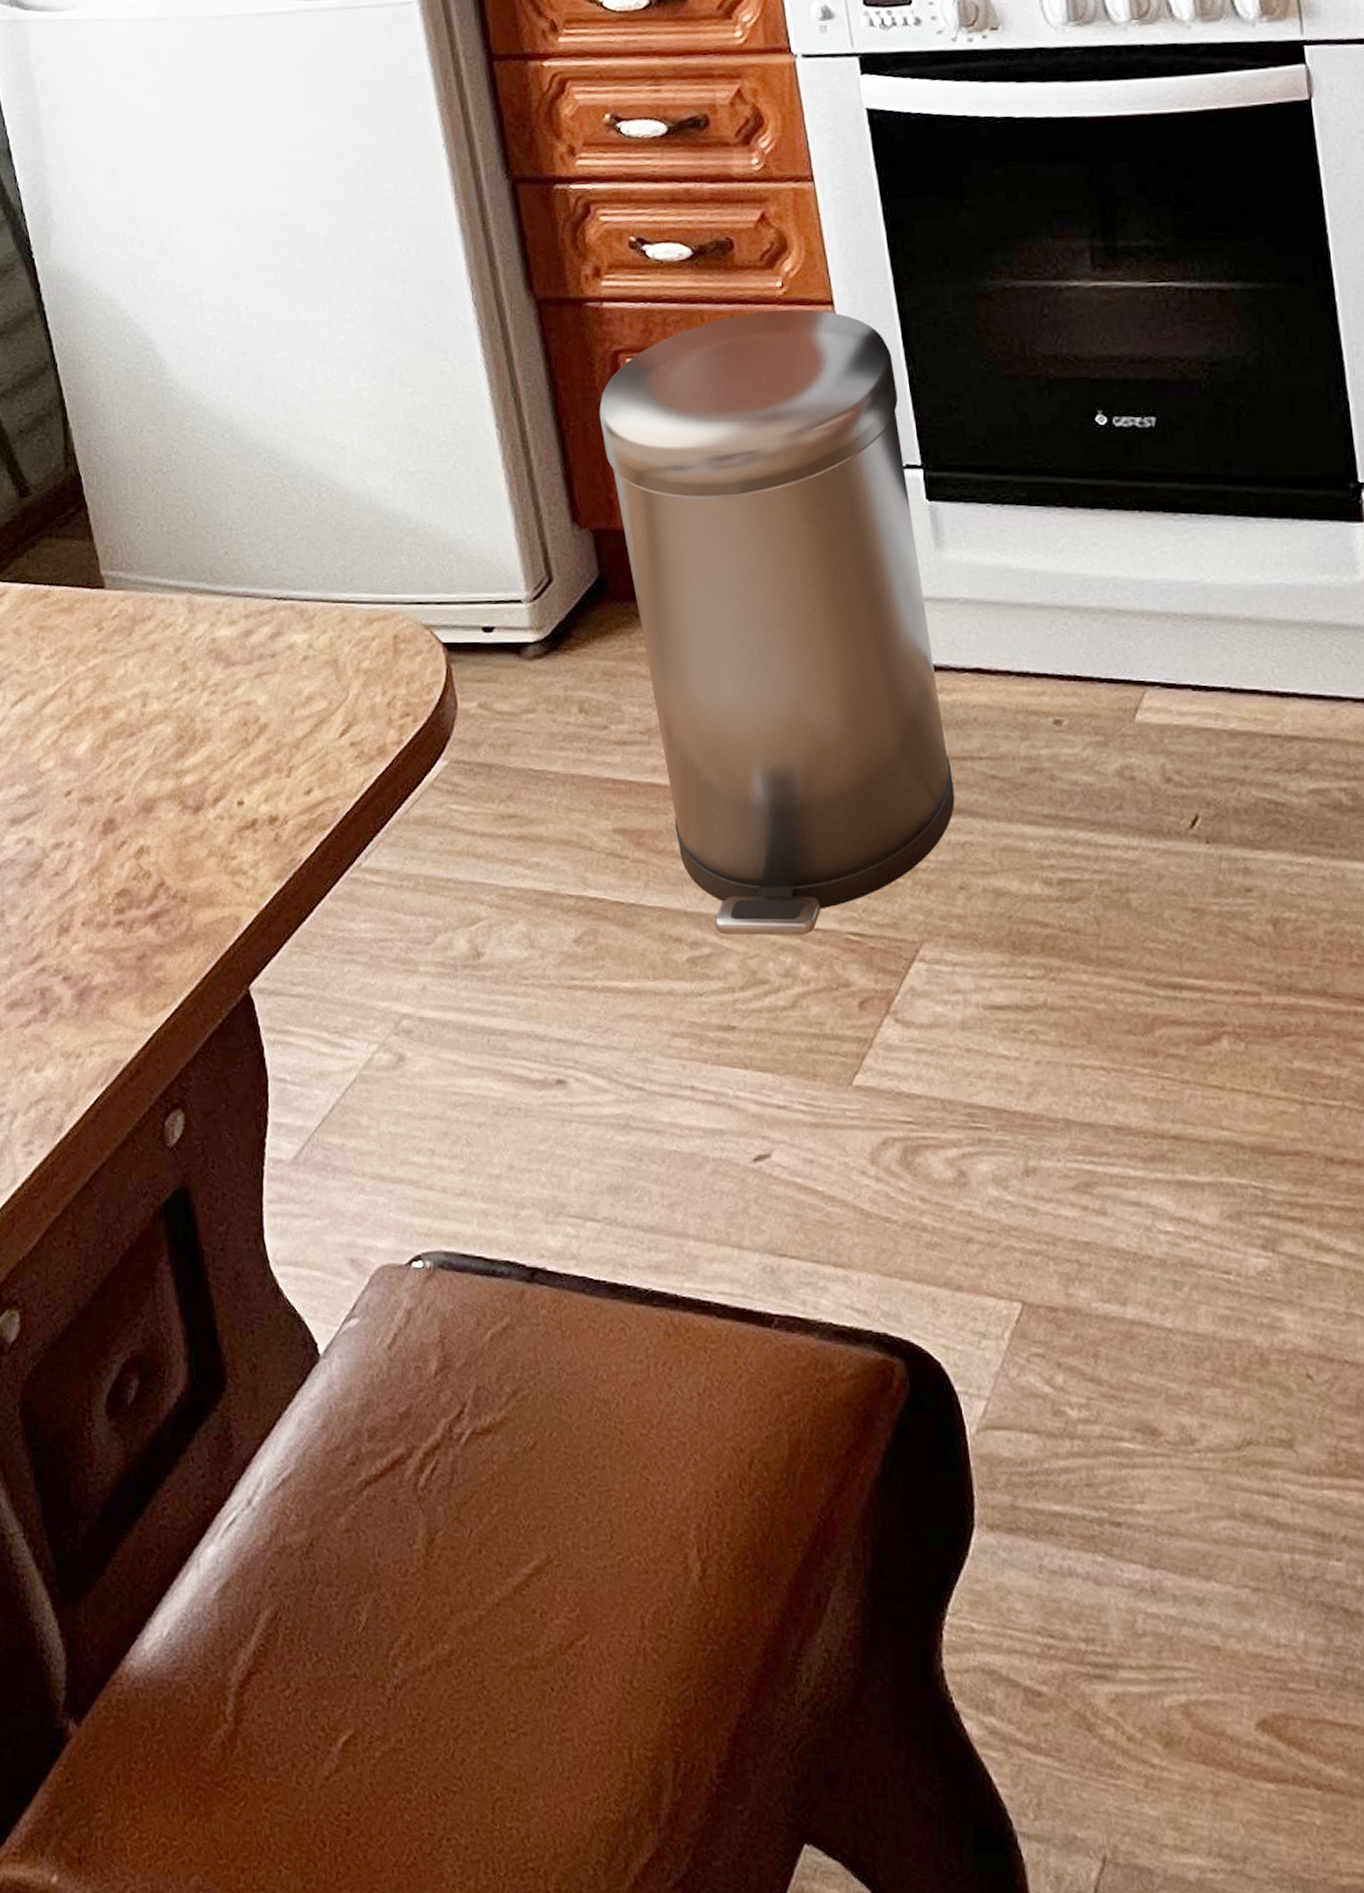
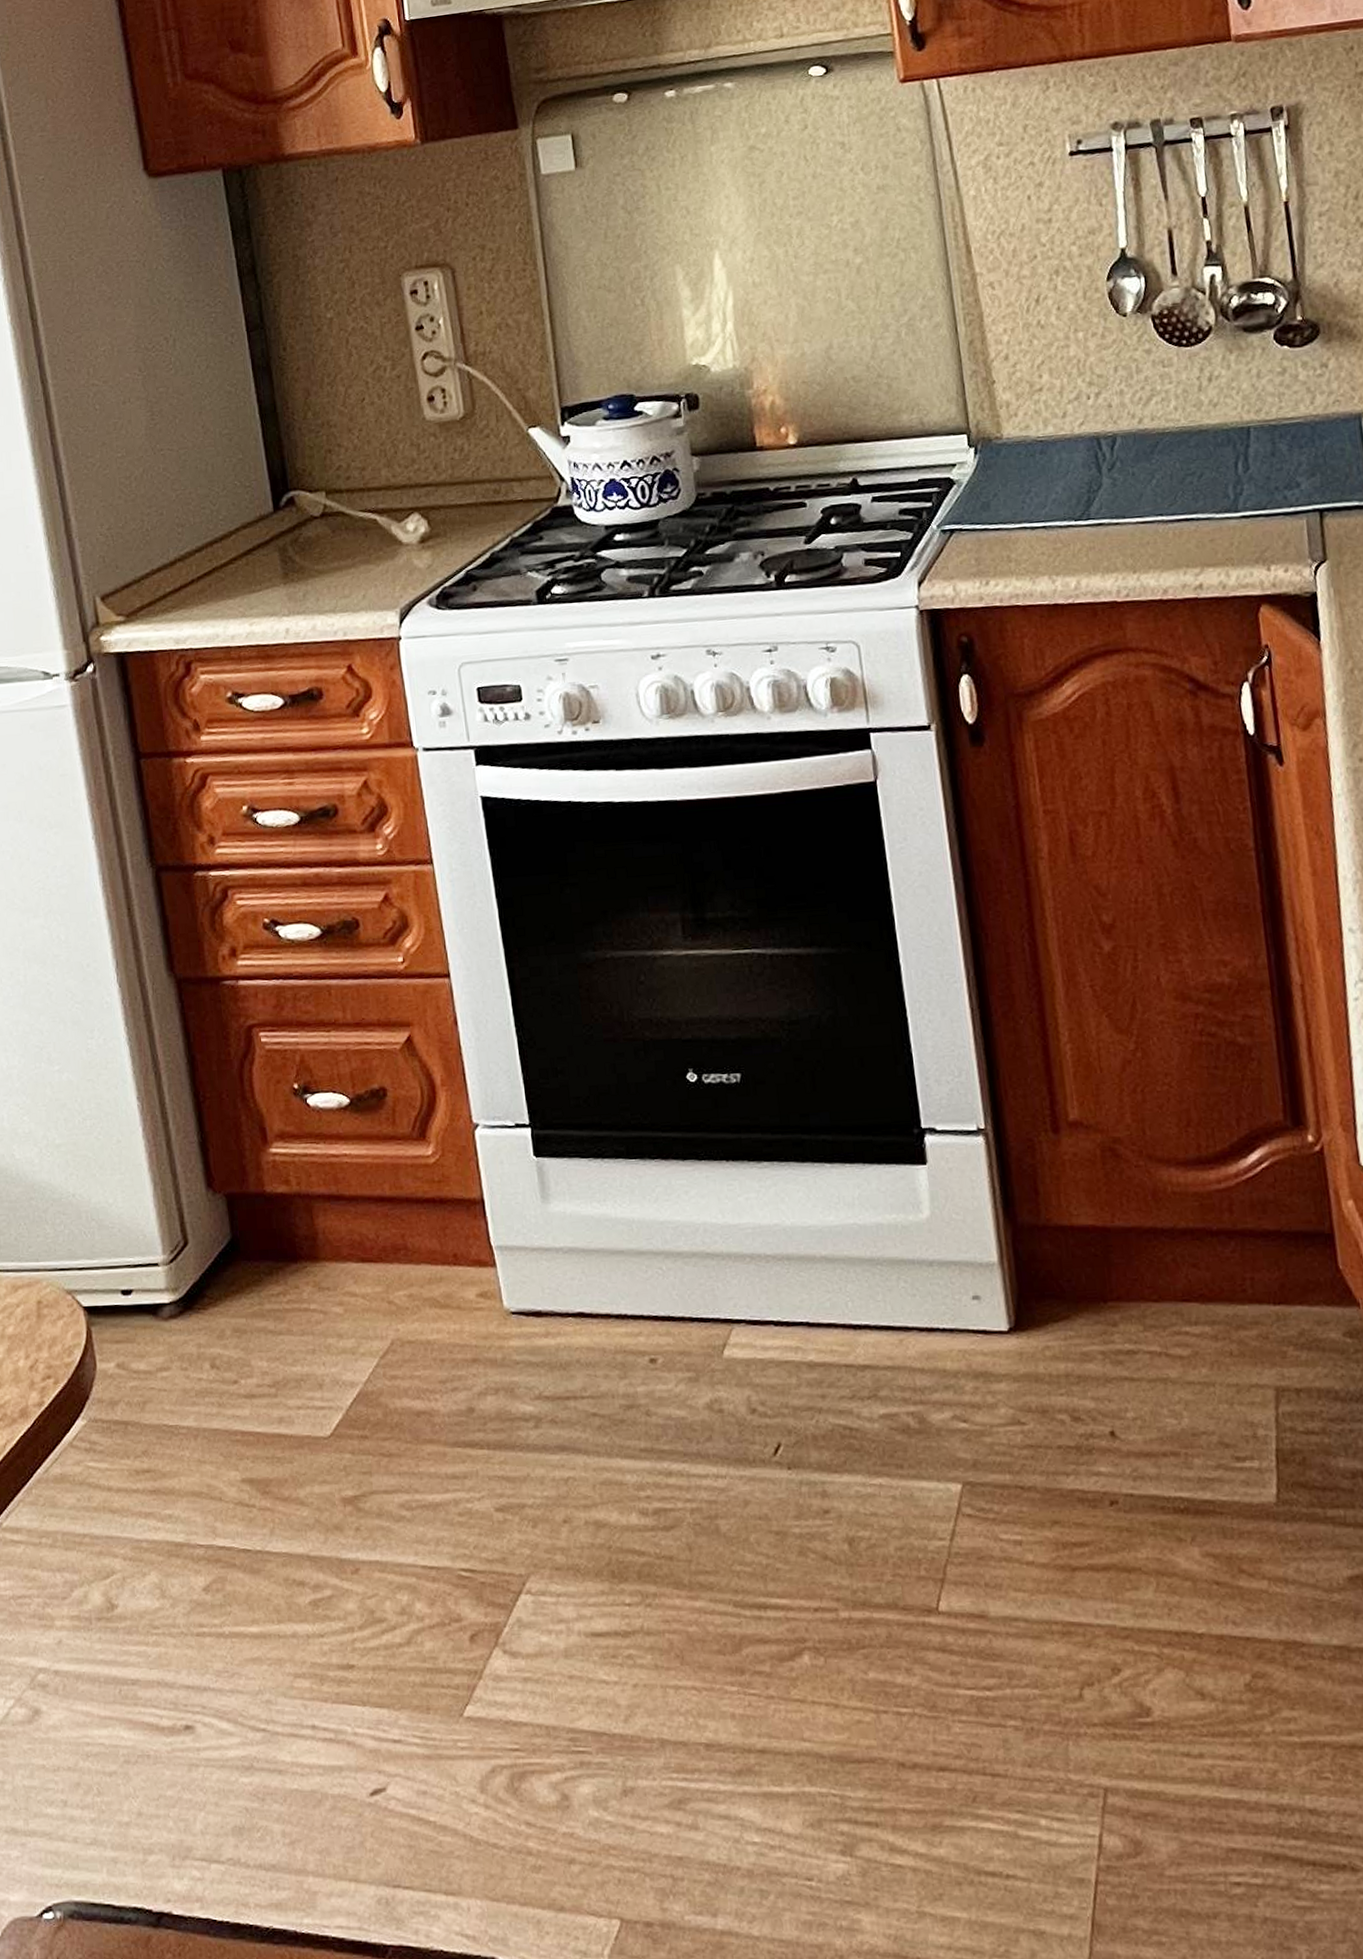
pedal bin: present [599,309,955,936] -> none [233,982,559,1577]

